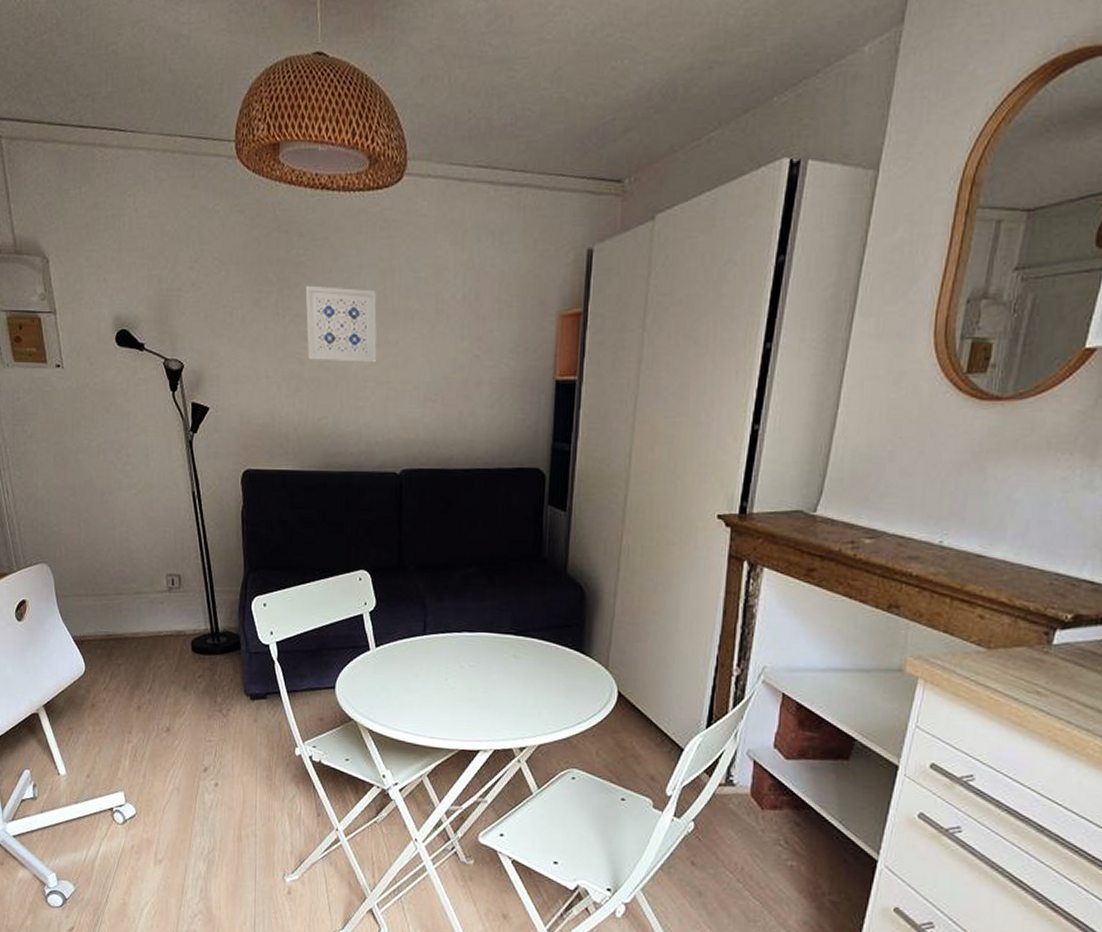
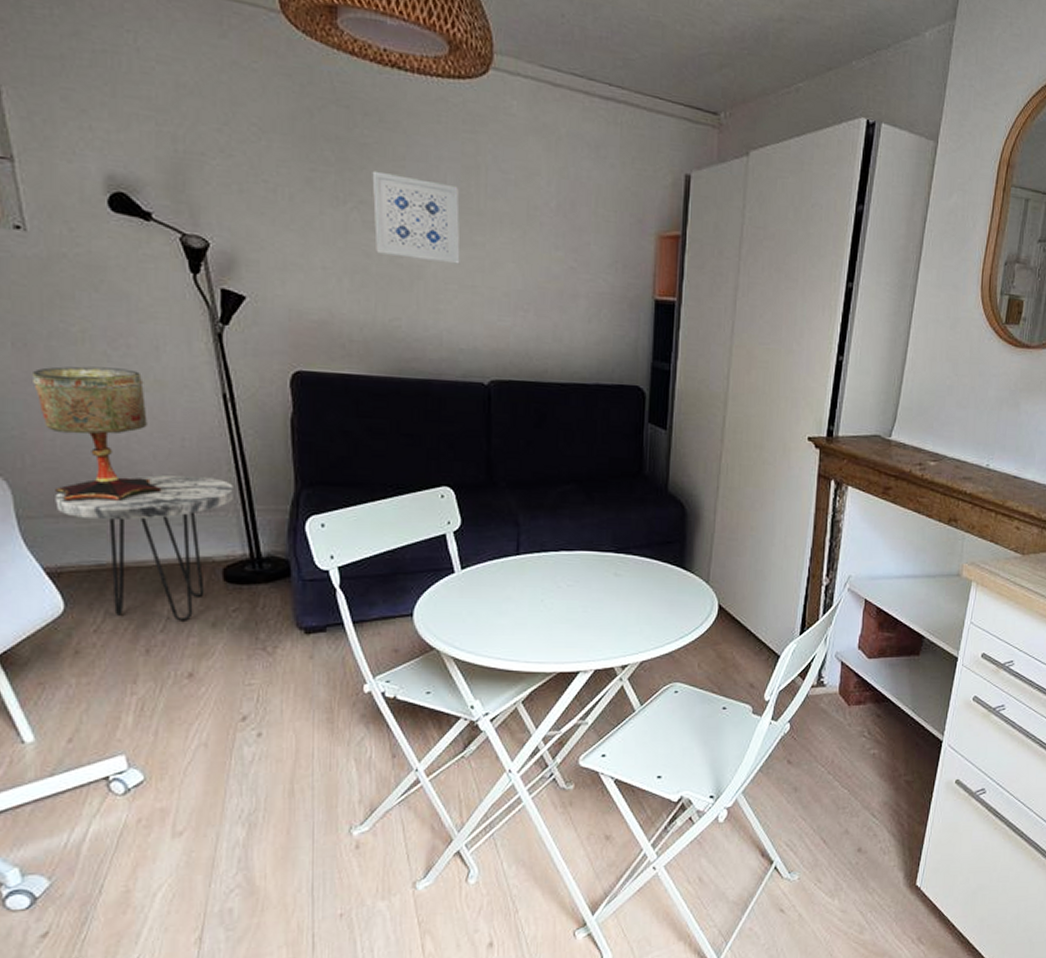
table lamp: none [66,474,150,584] -> present [31,366,162,502]
side table: none [80,562,200,684] -> present [55,475,235,621]

